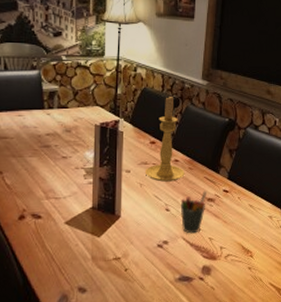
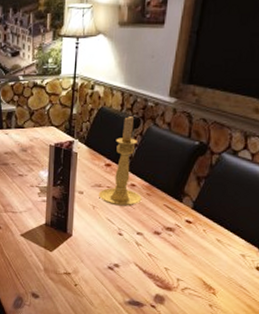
pen holder: present [180,190,208,234] -> none [134,218,167,261]

